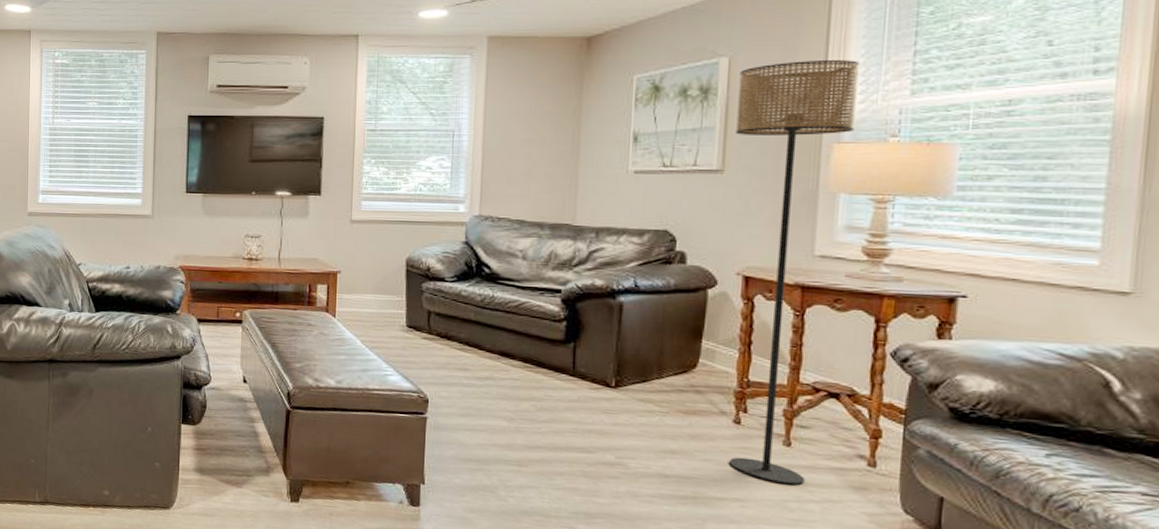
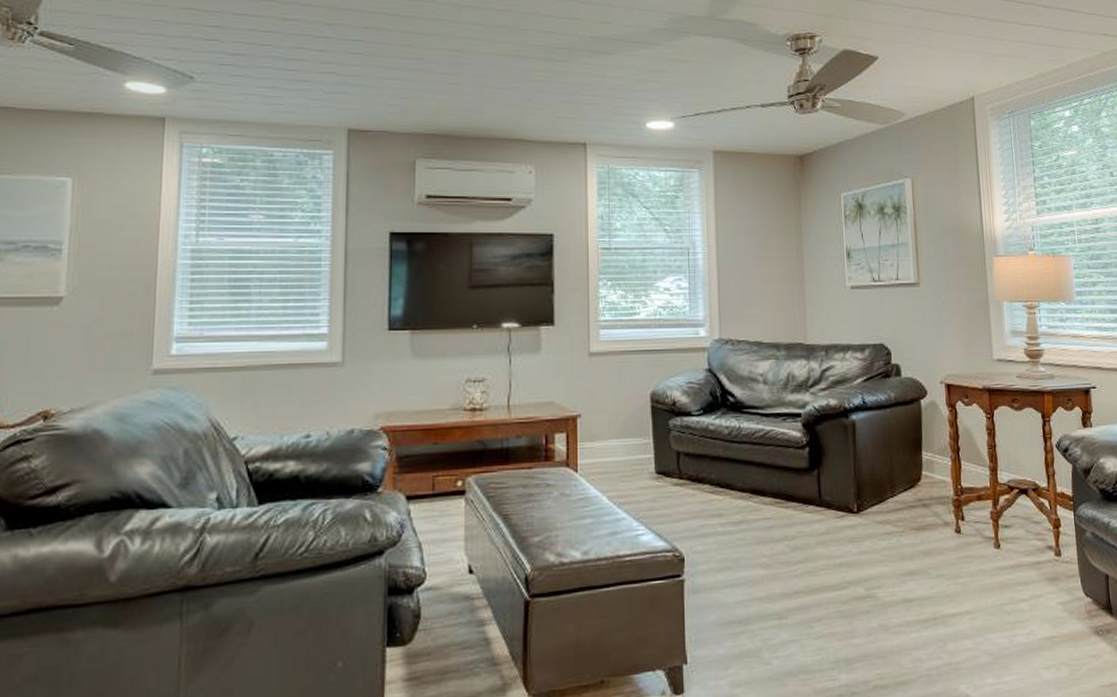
floor lamp: present [729,60,861,486] -> none [921,183,1014,588]

